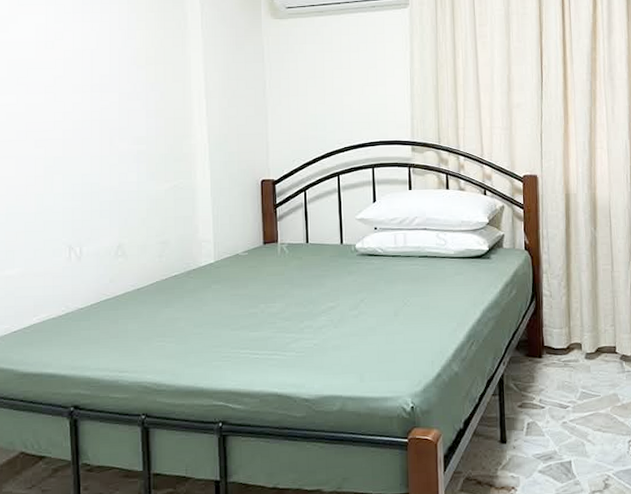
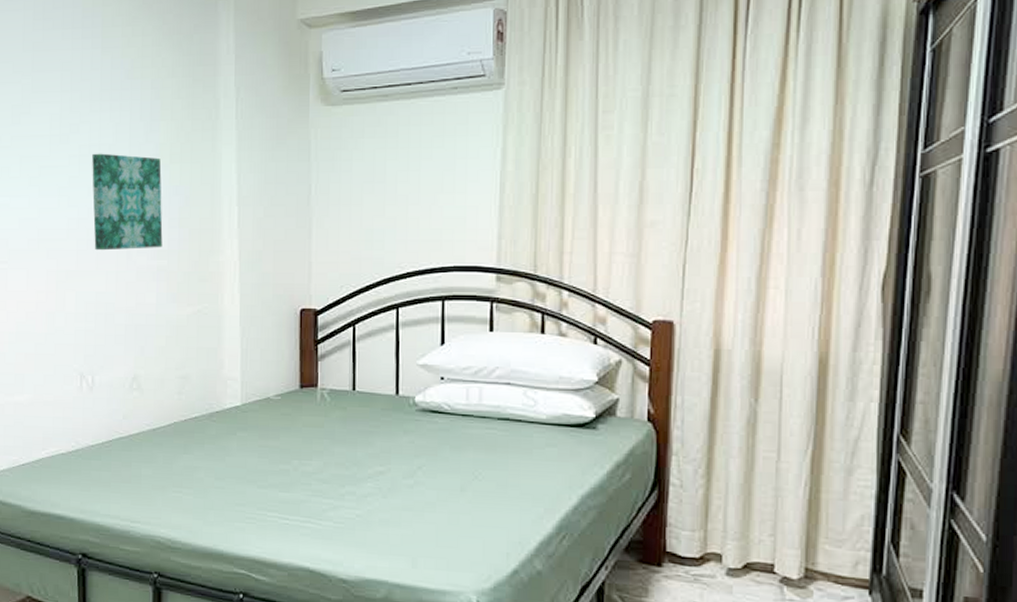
wall art: none [76,57,141,139] -> present [92,153,163,251]

